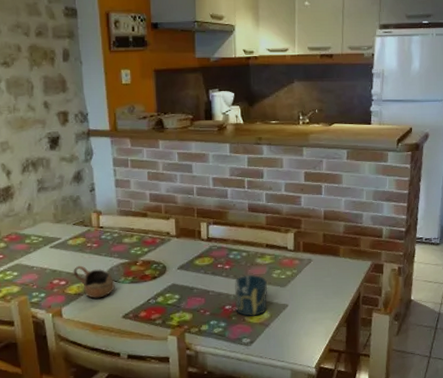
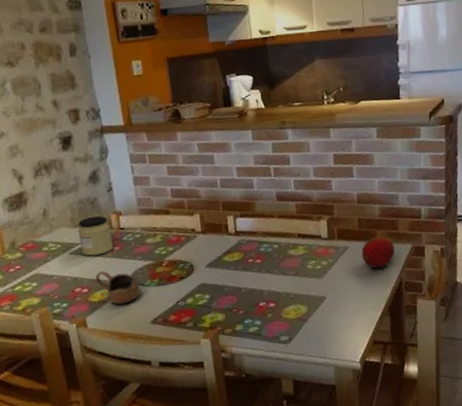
jar: none [60,213,93,251] -> present [78,215,114,256]
cup: present [234,275,268,316] -> none [267,267,305,312]
fruit: none [324,251,355,282] -> present [361,236,395,269]

